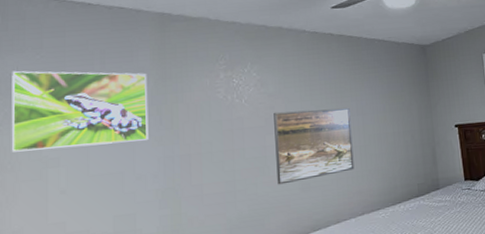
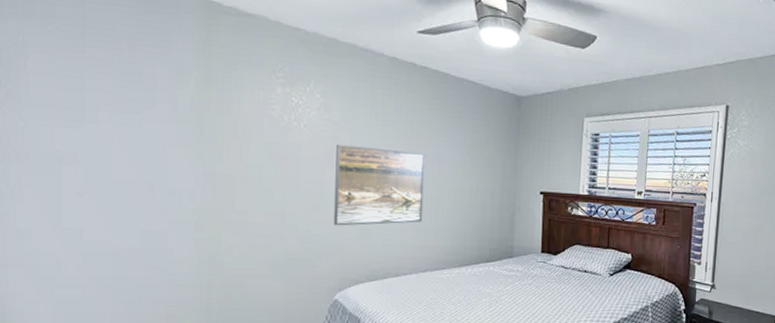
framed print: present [11,70,149,152] -> none [16,39,188,151]

